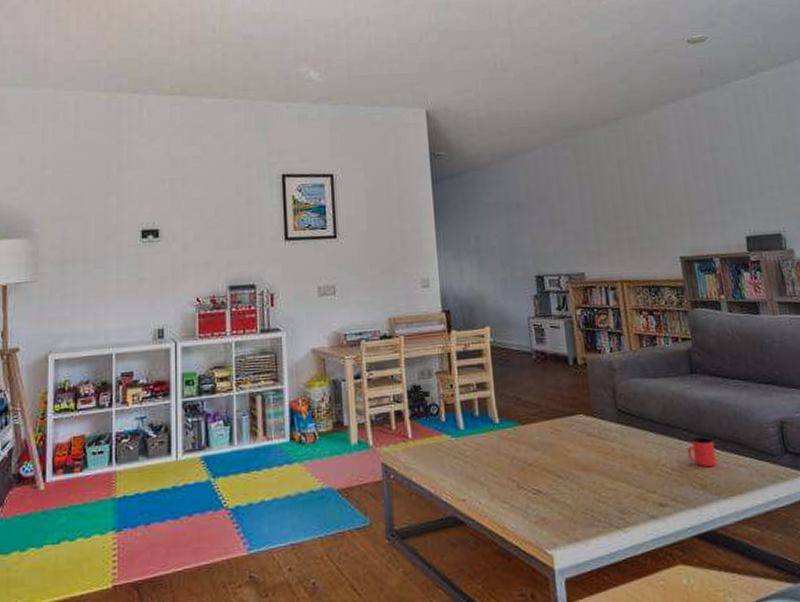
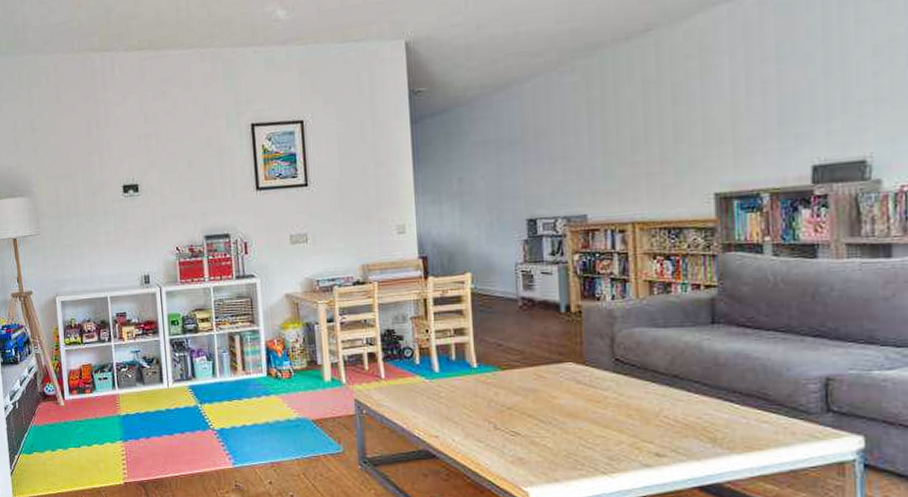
cup: present [687,437,717,468] -> none [697,391,734,422]

